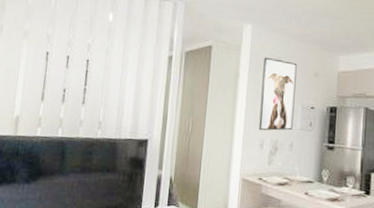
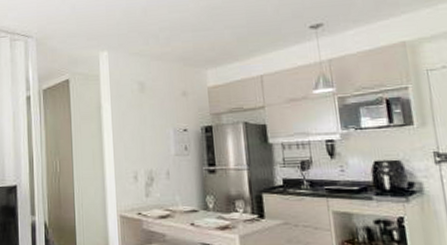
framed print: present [259,57,297,131] -> none [125,82,167,162]

